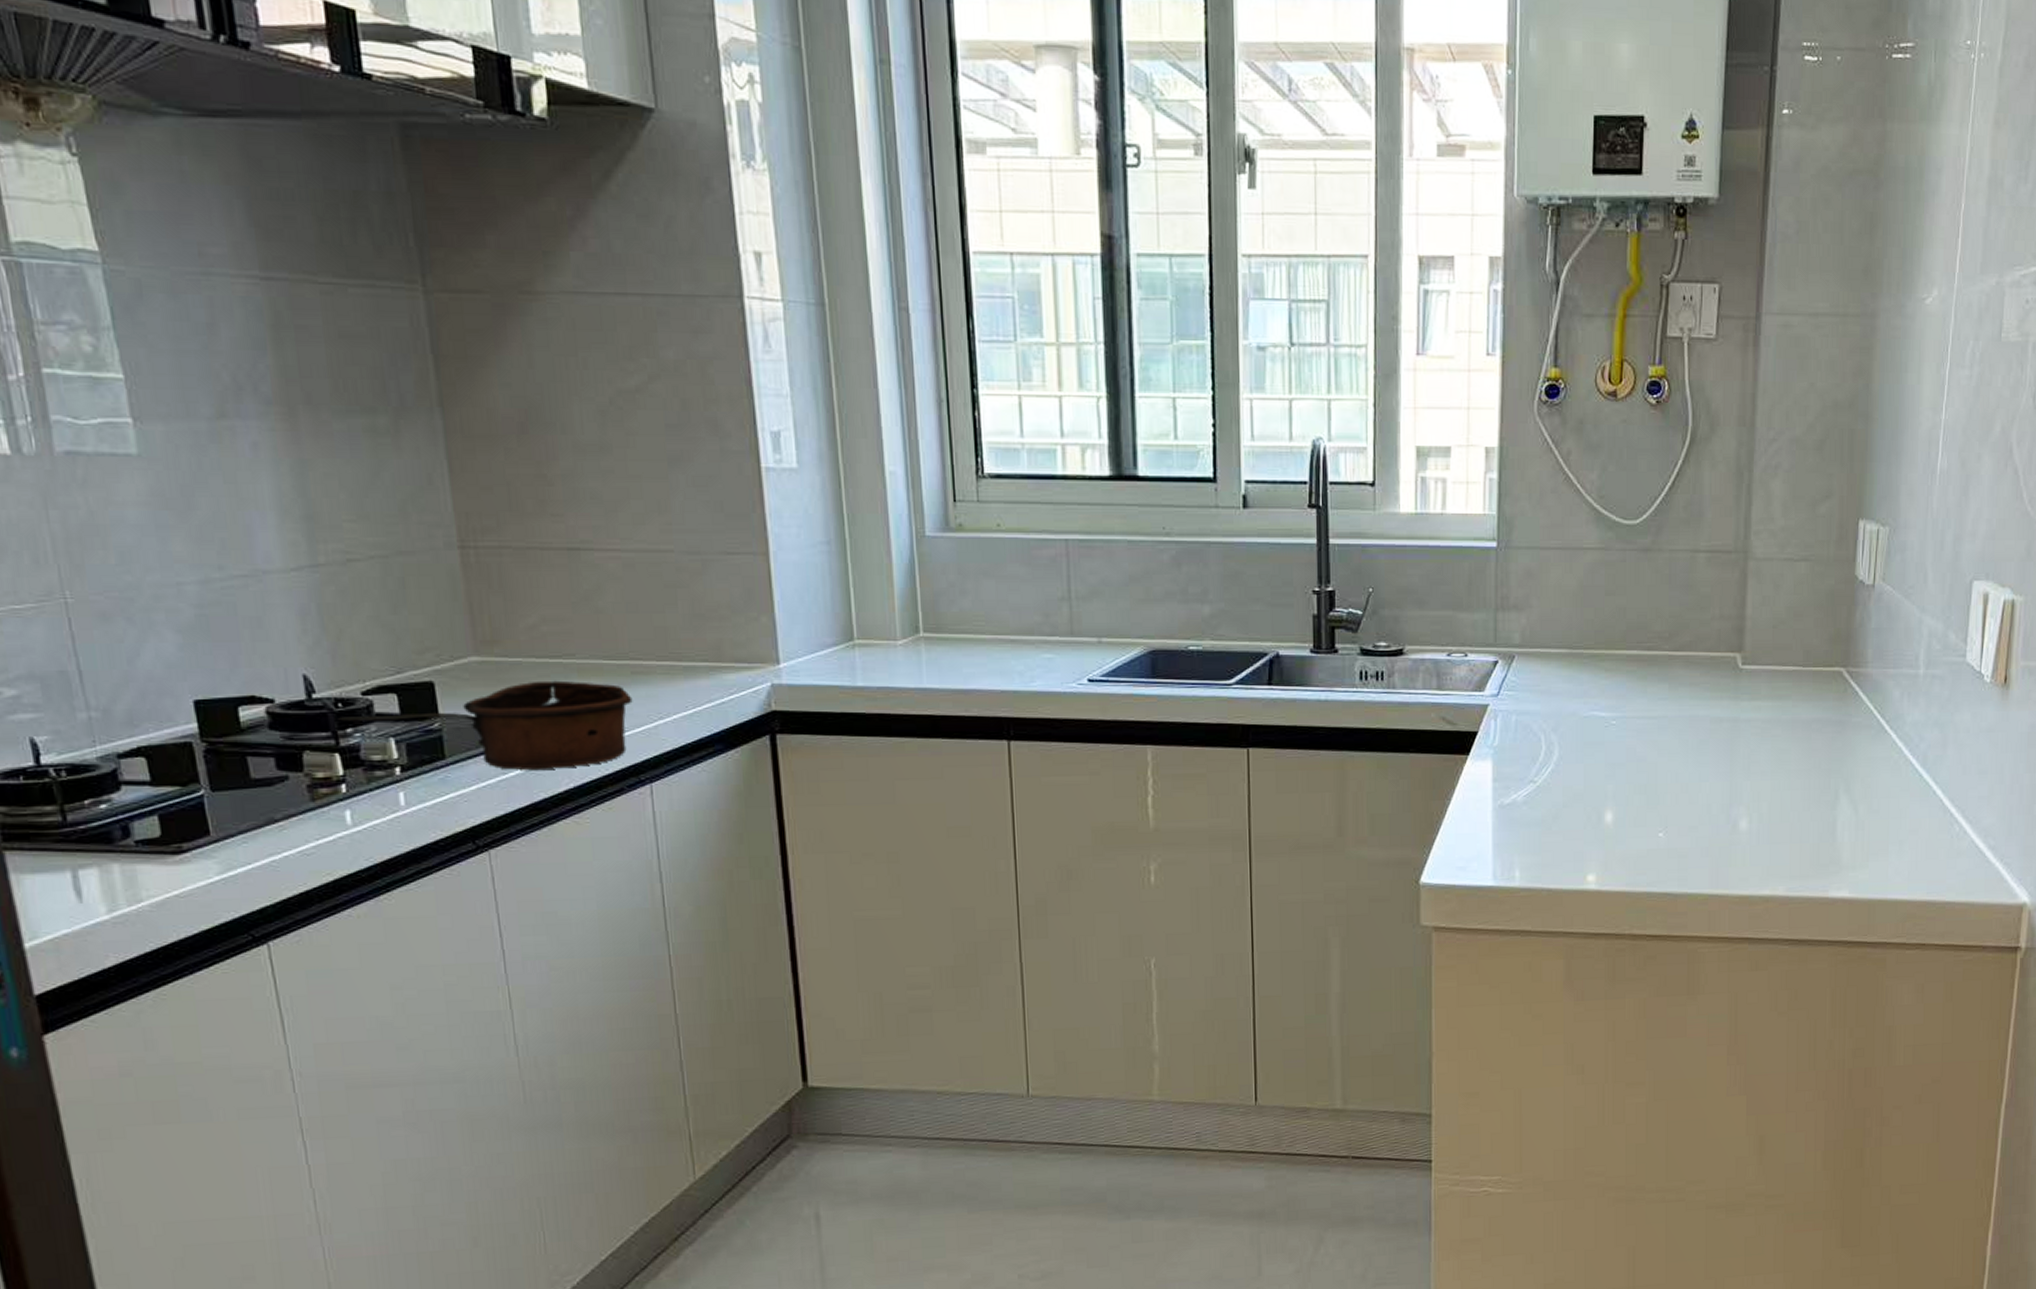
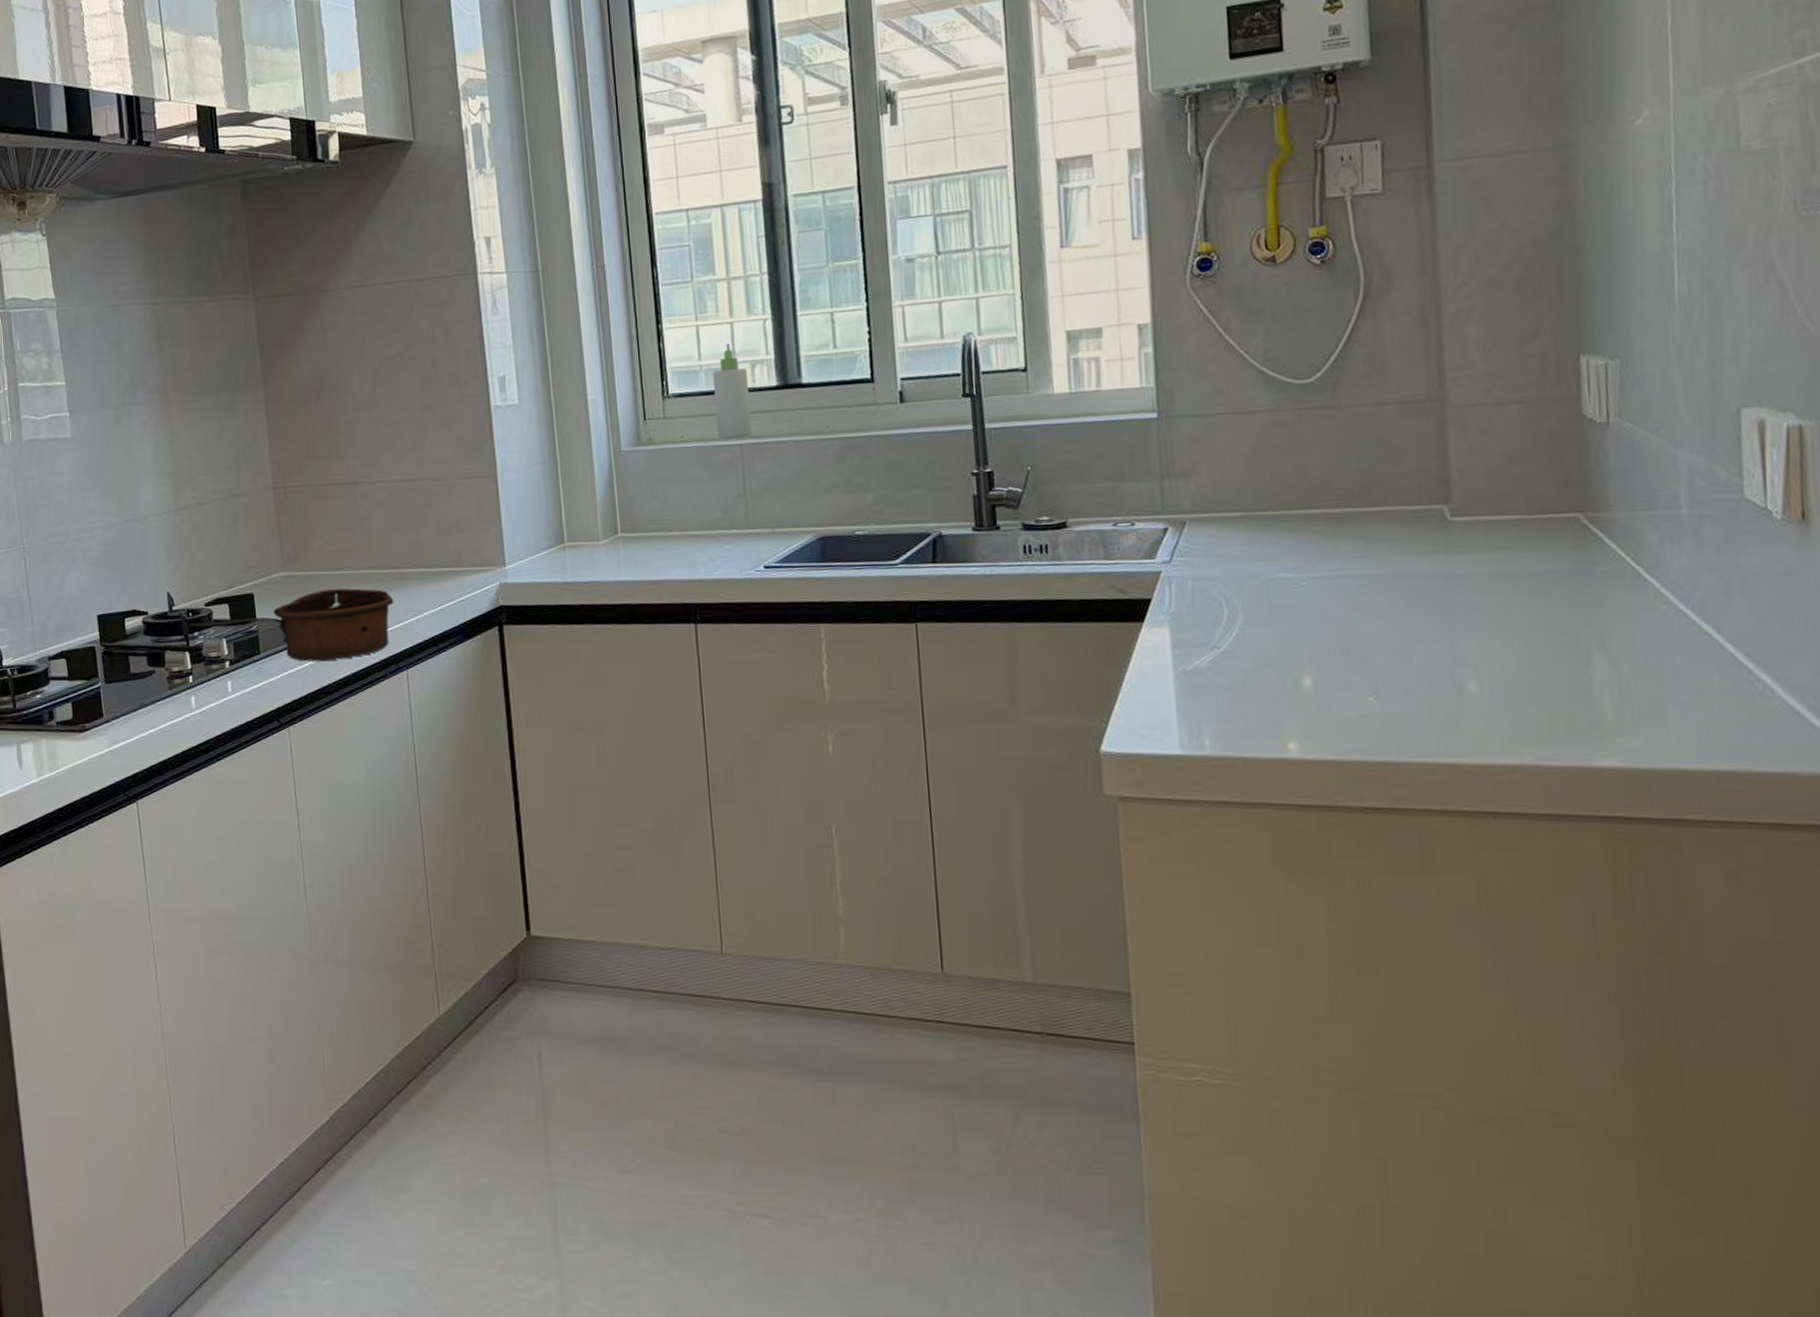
bottle: none [1037,421,1080,533] -> present [713,344,752,439]

